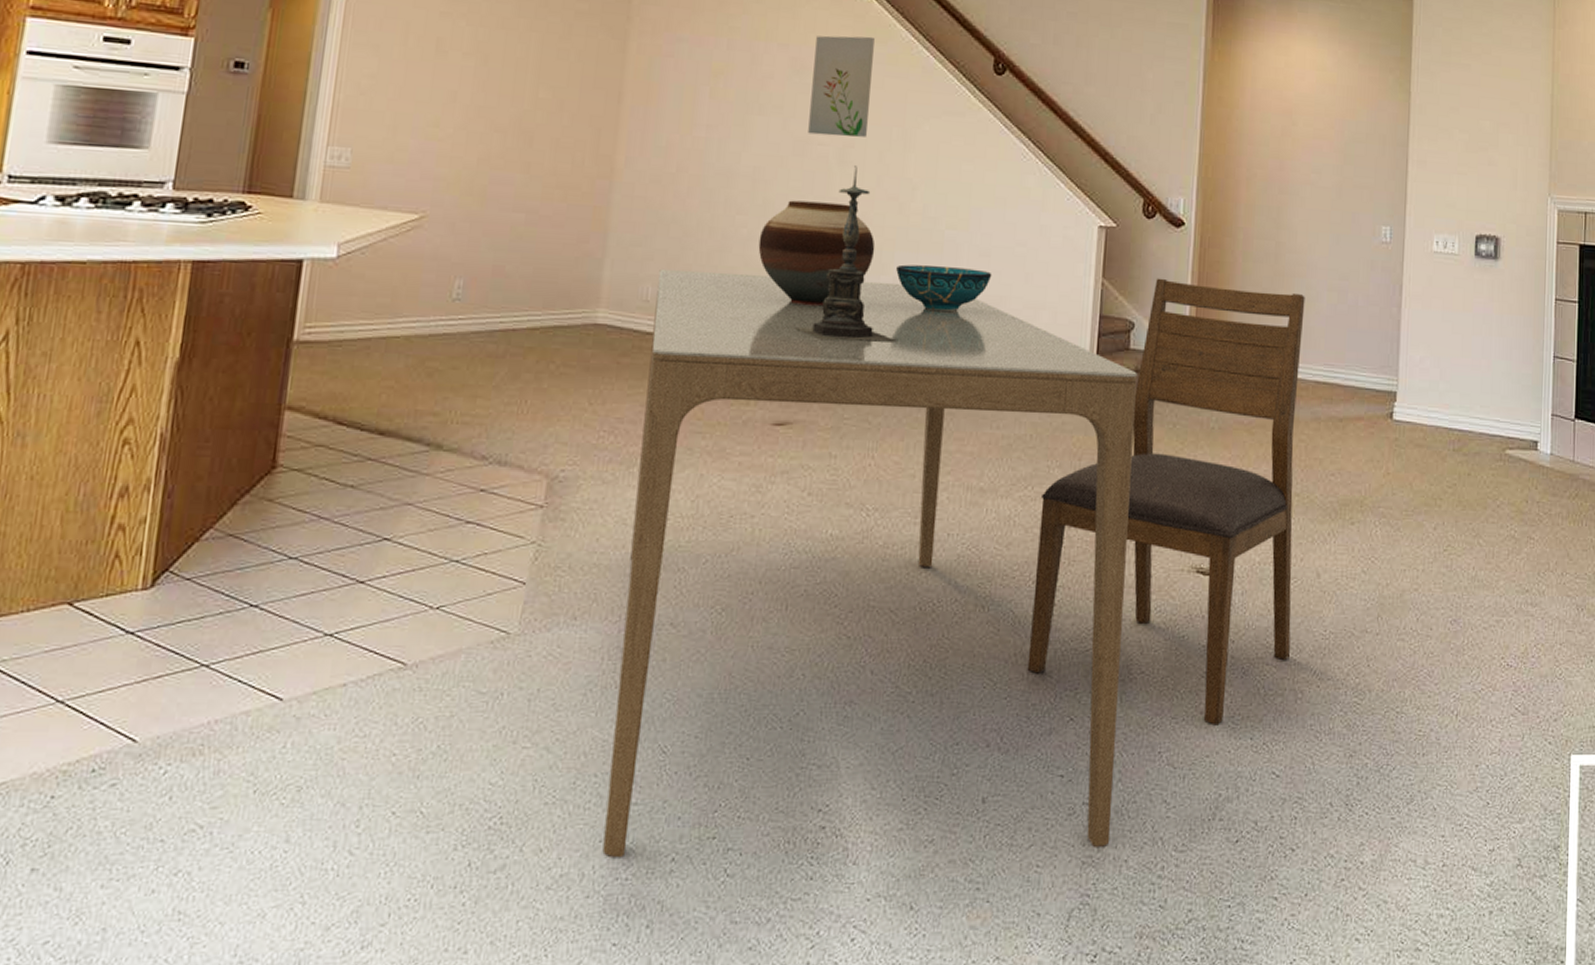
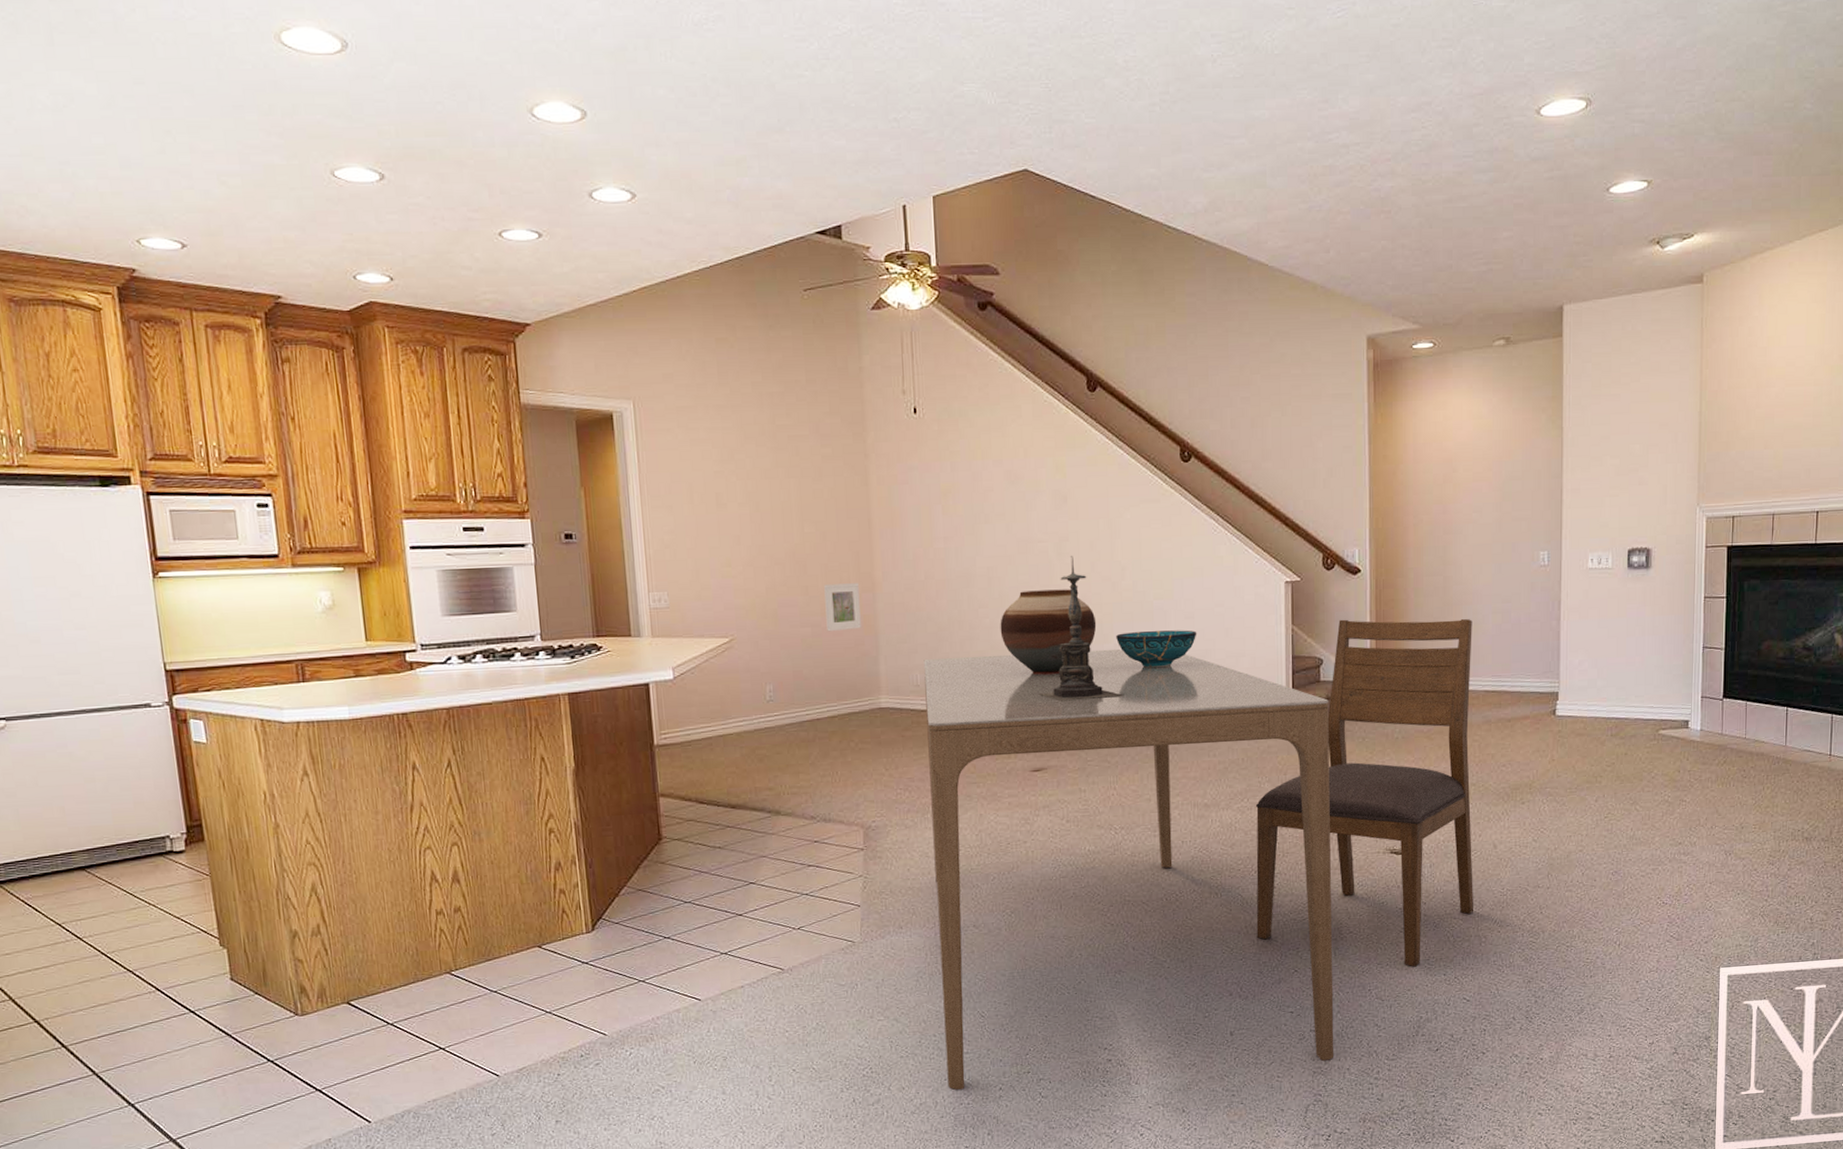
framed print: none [545,163,594,223] -> present [824,583,861,632]
wall art: present [808,35,875,137] -> none [1025,443,1078,534]

